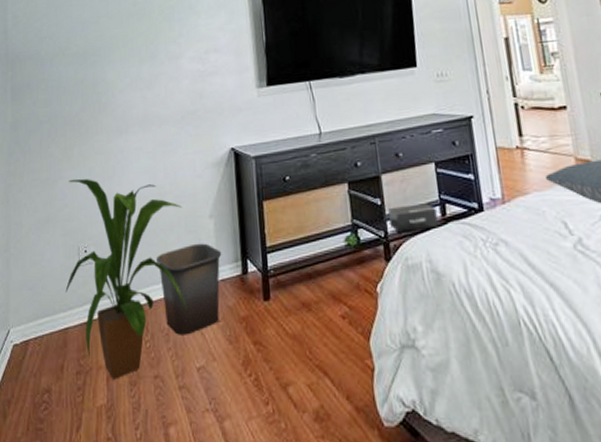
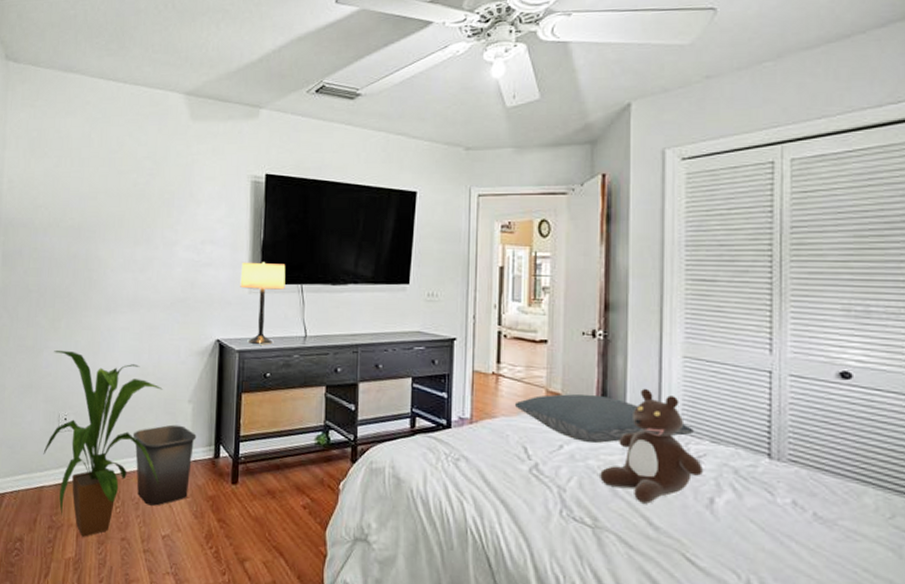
table lamp: none [247,62,294,149] -> present [240,261,286,346]
box: present [388,203,438,233] -> none [360,413,406,439]

